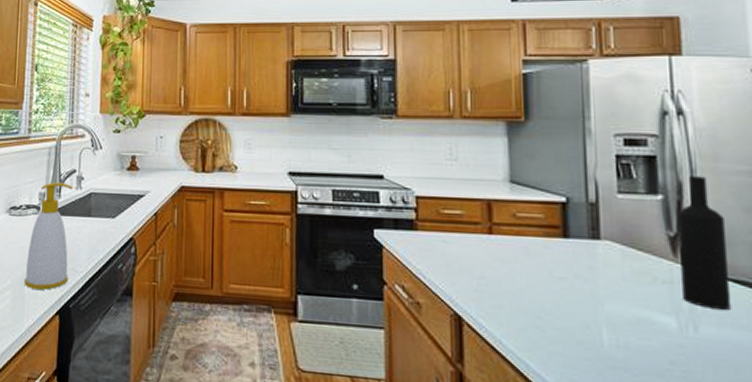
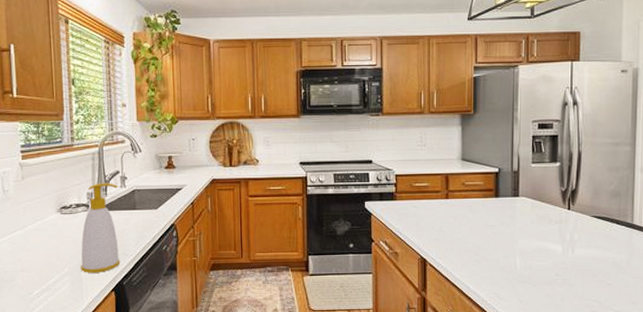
wine bottle: present [676,176,732,310] -> none [567,148,596,237]

